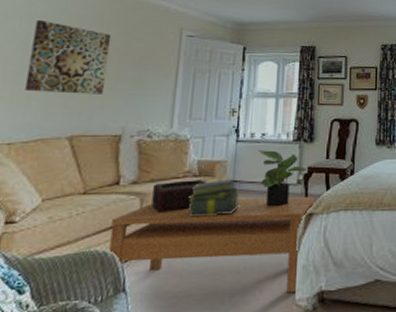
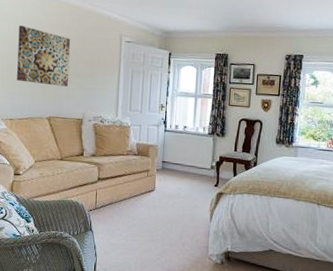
coffee table: present [109,196,315,293] -> none [79,172,224,250]
decorative container: present [151,180,207,212] -> none [106,157,144,180]
stack of books: present [188,179,241,217] -> none [131,159,168,187]
potted plant: present [259,150,309,207] -> none [181,139,220,185]

